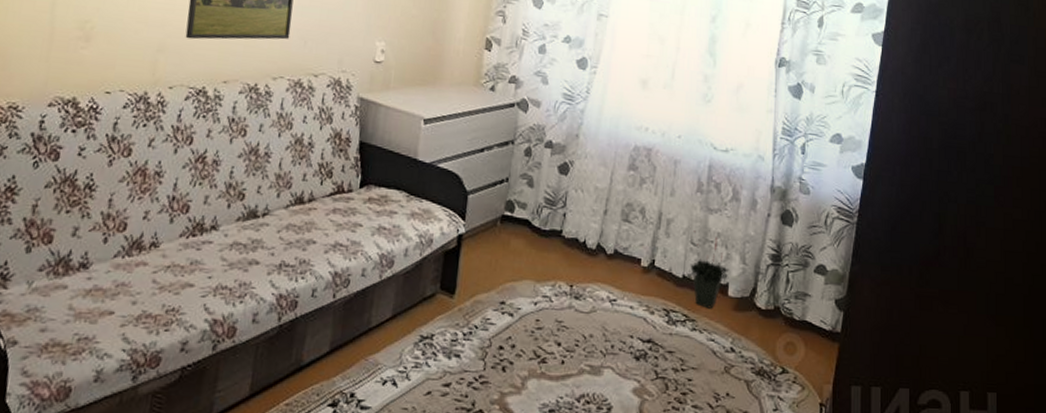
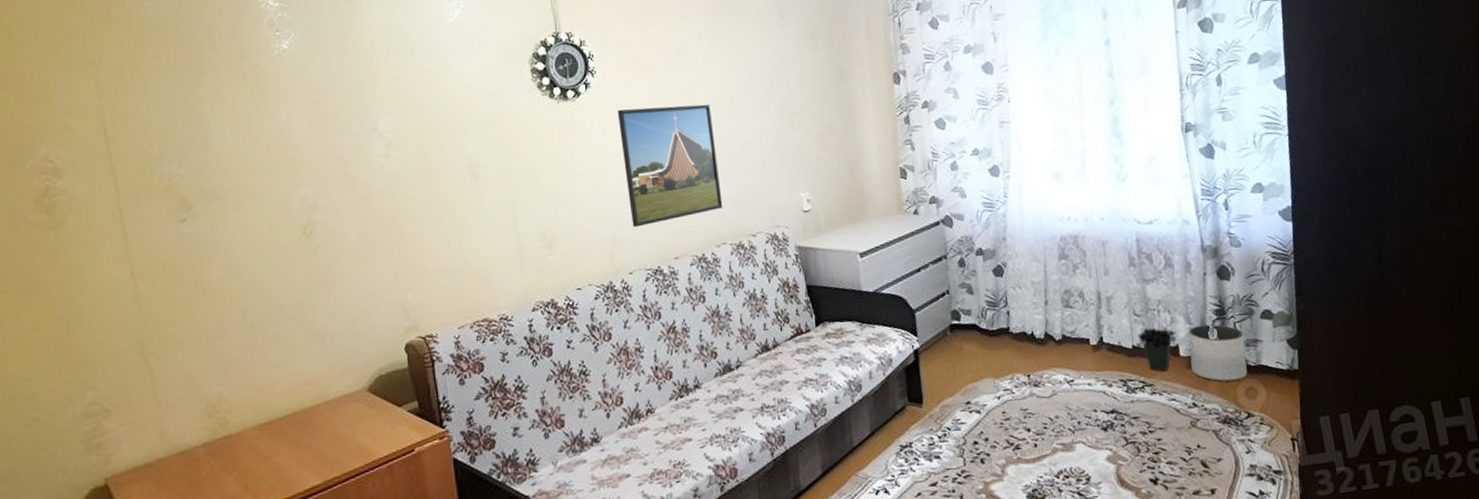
planter: none [737,267,795,333] -> present [1188,324,1248,383]

